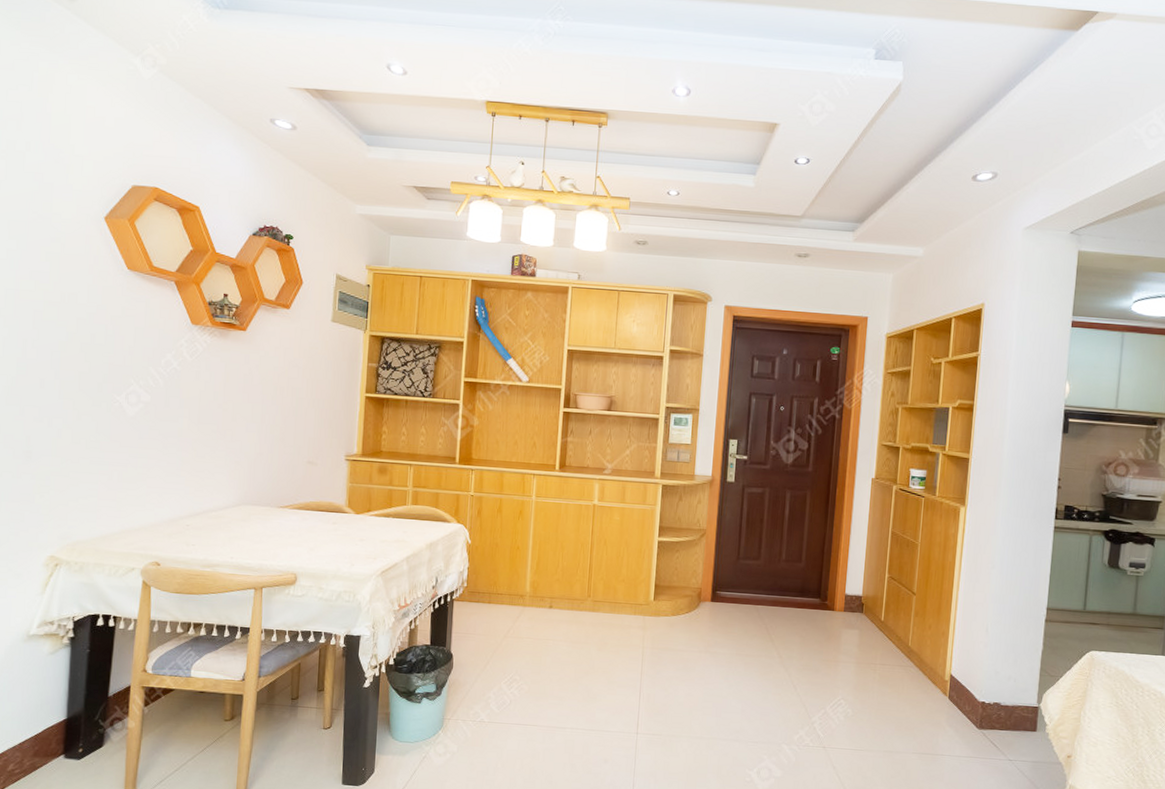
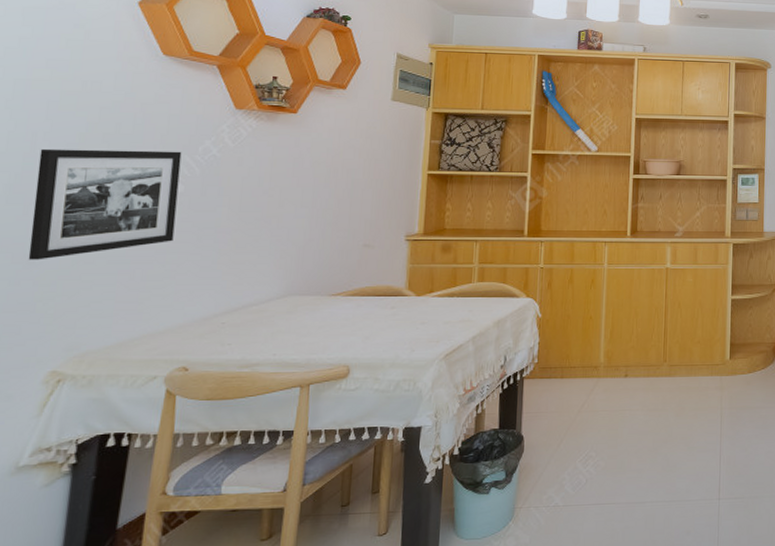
picture frame: none [26,355,147,457] -> present [28,148,182,260]

